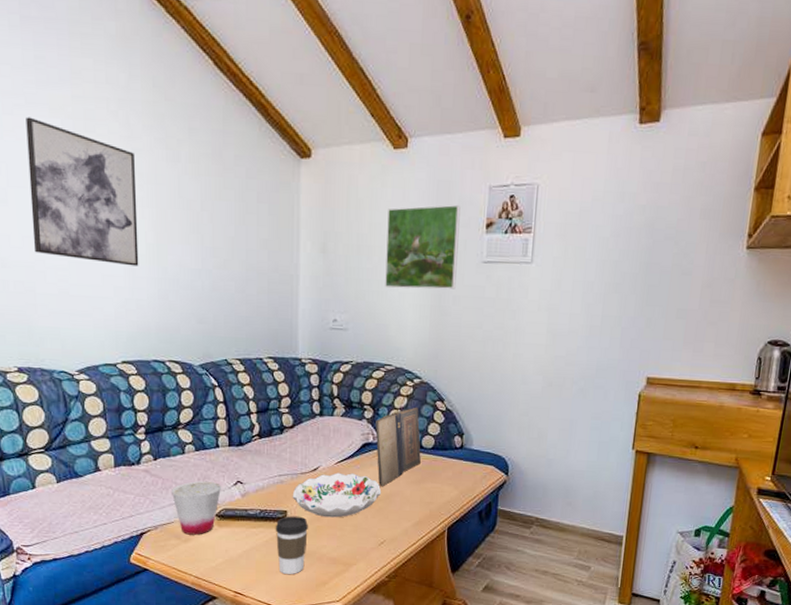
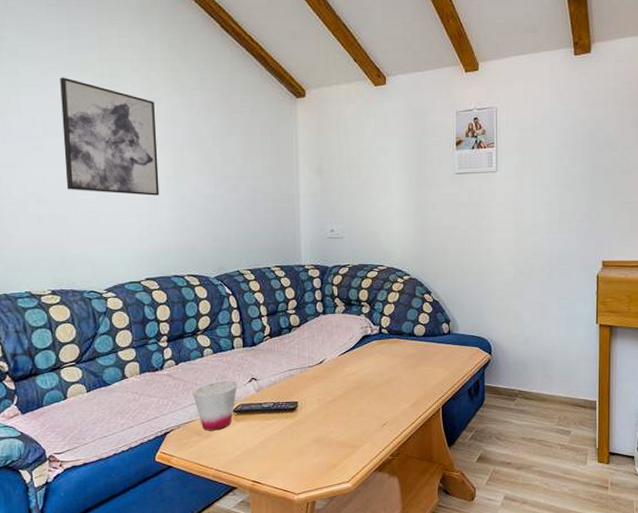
coffee cup: present [275,516,308,575] -> none [287,406,317,461]
decorative bowl: present [292,472,382,518] -> none [301,363,382,405]
book: present [375,407,421,487] -> none [372,300,414,374]
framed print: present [385,204,461,290] -> none [373,128,434,200]

